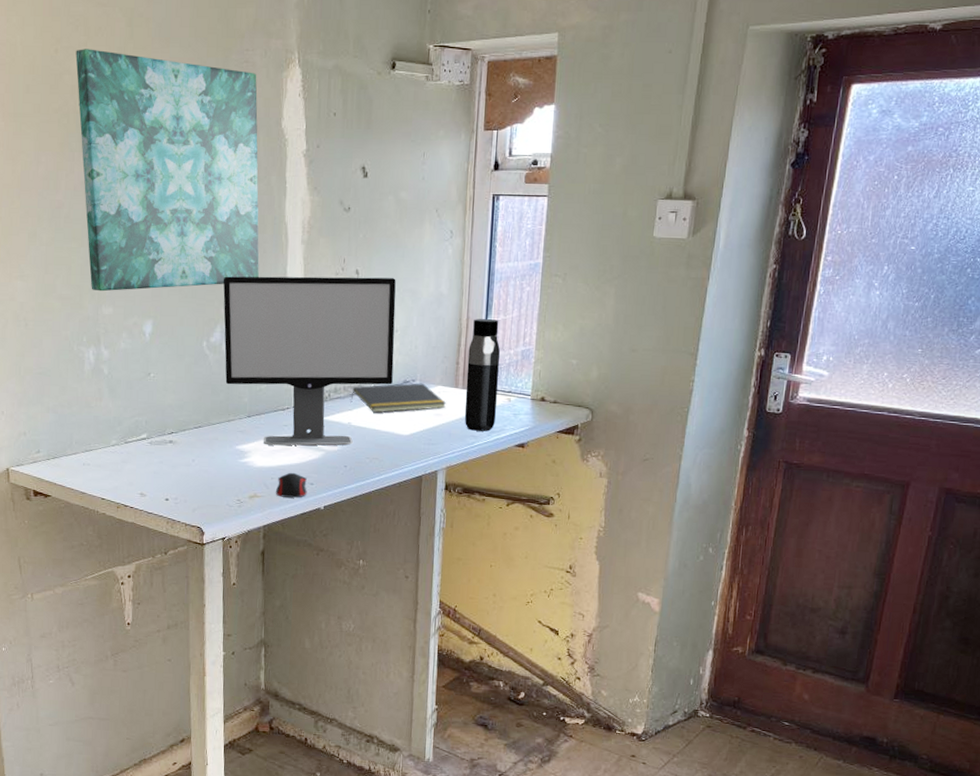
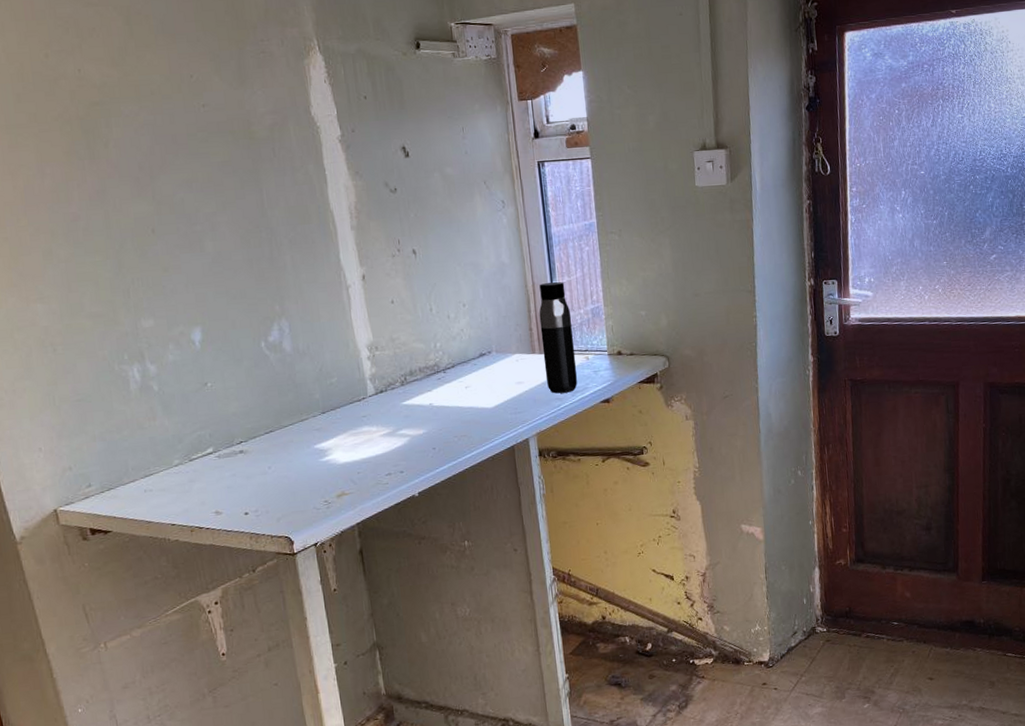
wall art: present [75,49,260,292] -> none [69,51,311,304]
computer monitor: present [223,276,396,446] -> none [272,253,469,440]
computer mouse: present [275,472,307,498] -> none [364,463,399,491]
notepad: present [350,383,447,413] -> none [428,353,527,390]

